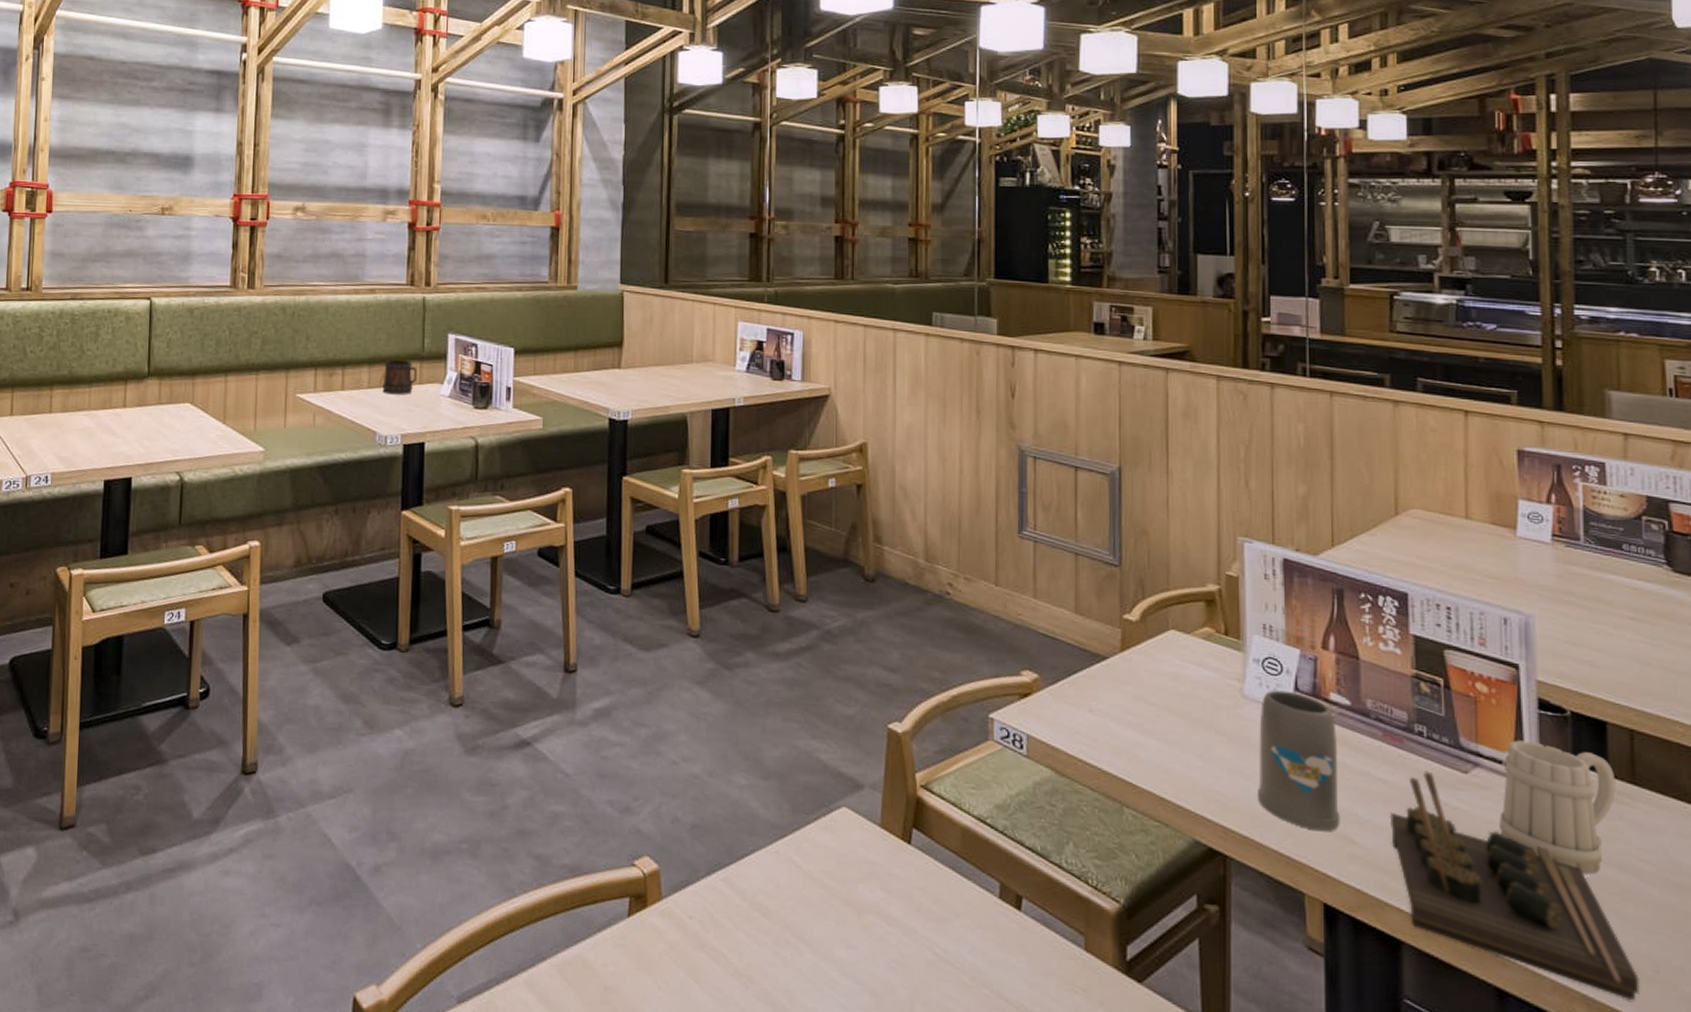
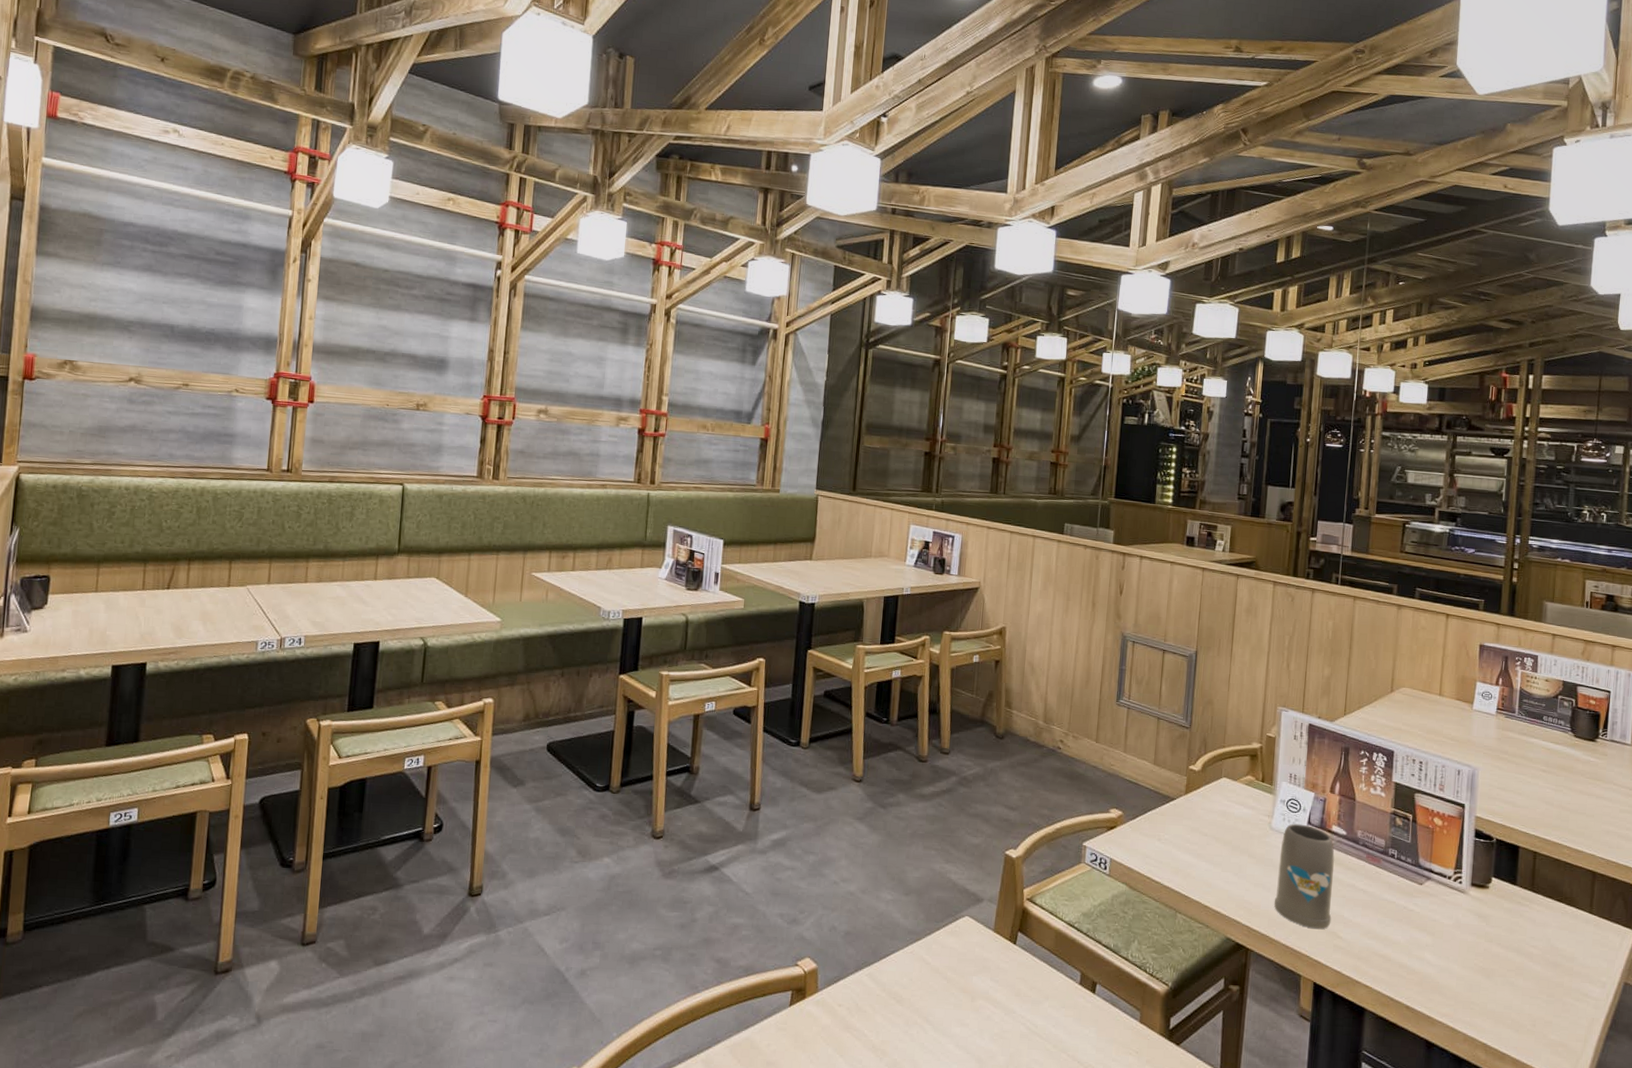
beer mug: present [381,360,417,395] -> none [607,546,639,577]
sushi platter: present [1389,771,1640,1001] -> none [1365,883,1522,1047]
beer mug: present [1499,740,1616,874] -> none [1440,860,1521,957]

